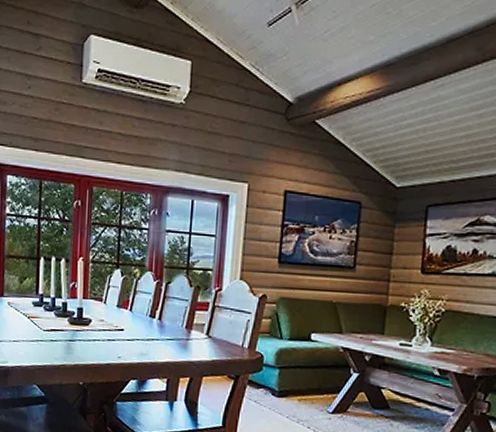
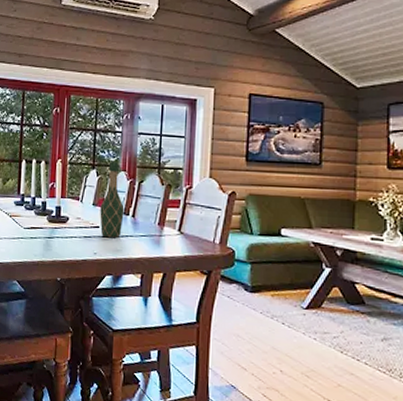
wine bottle: none [124,261,151,342] -> present [100,162,125,238]

